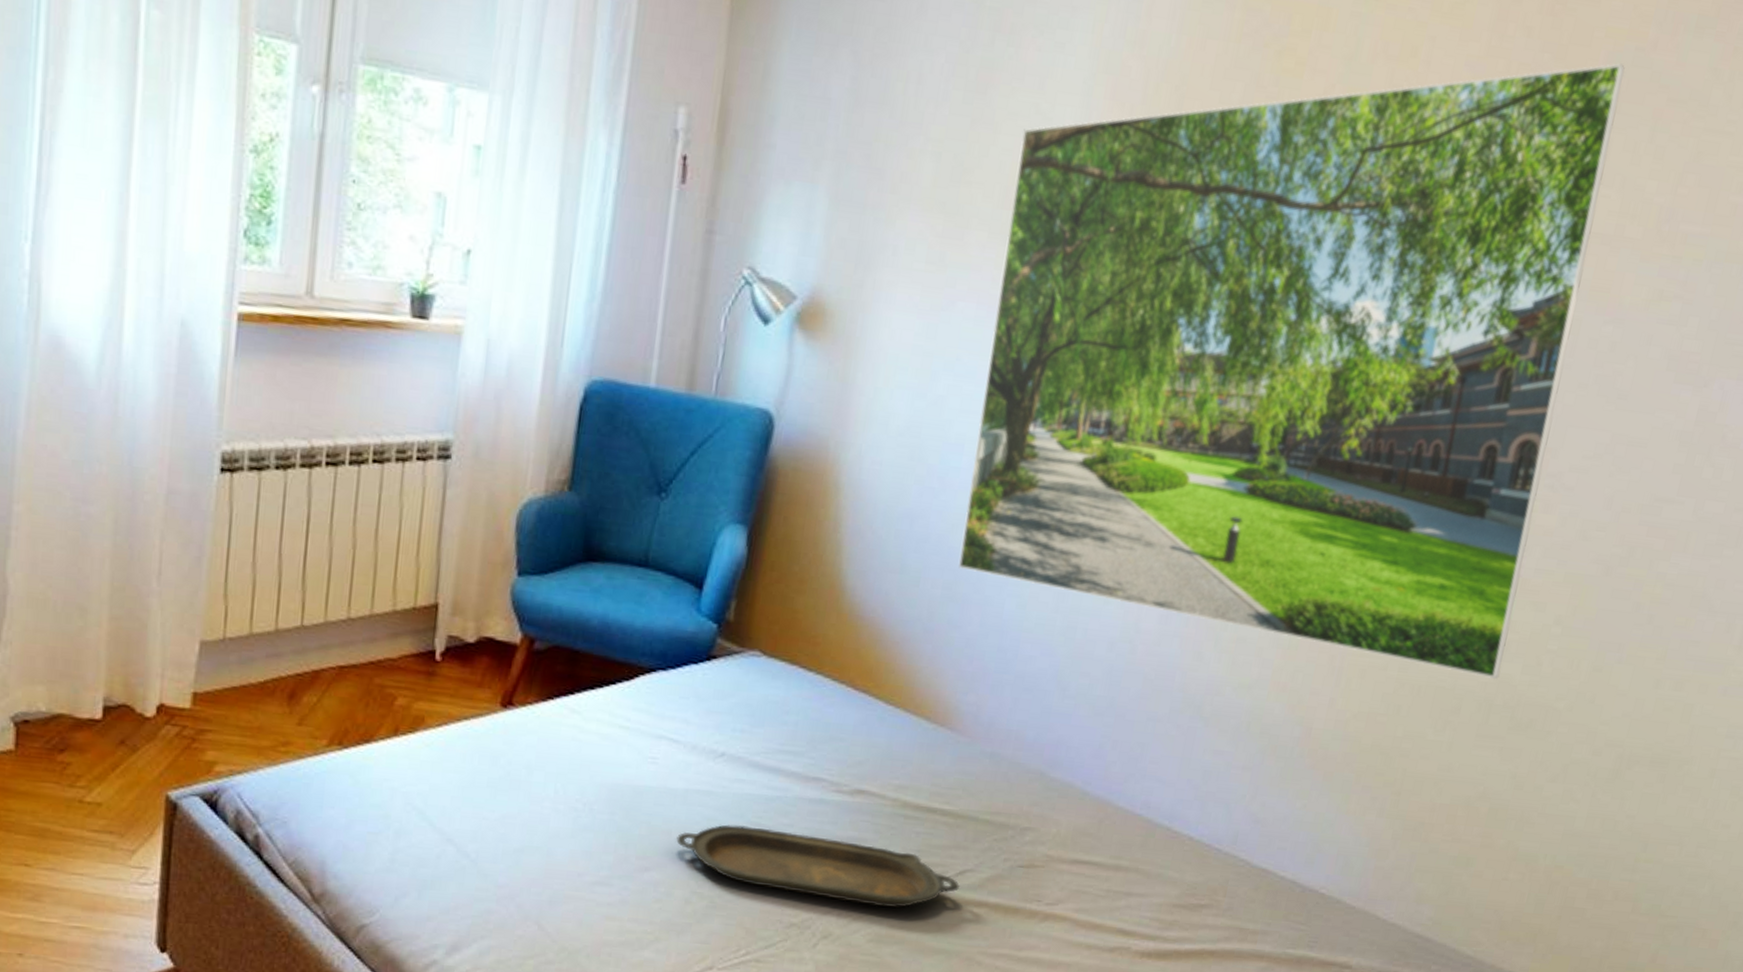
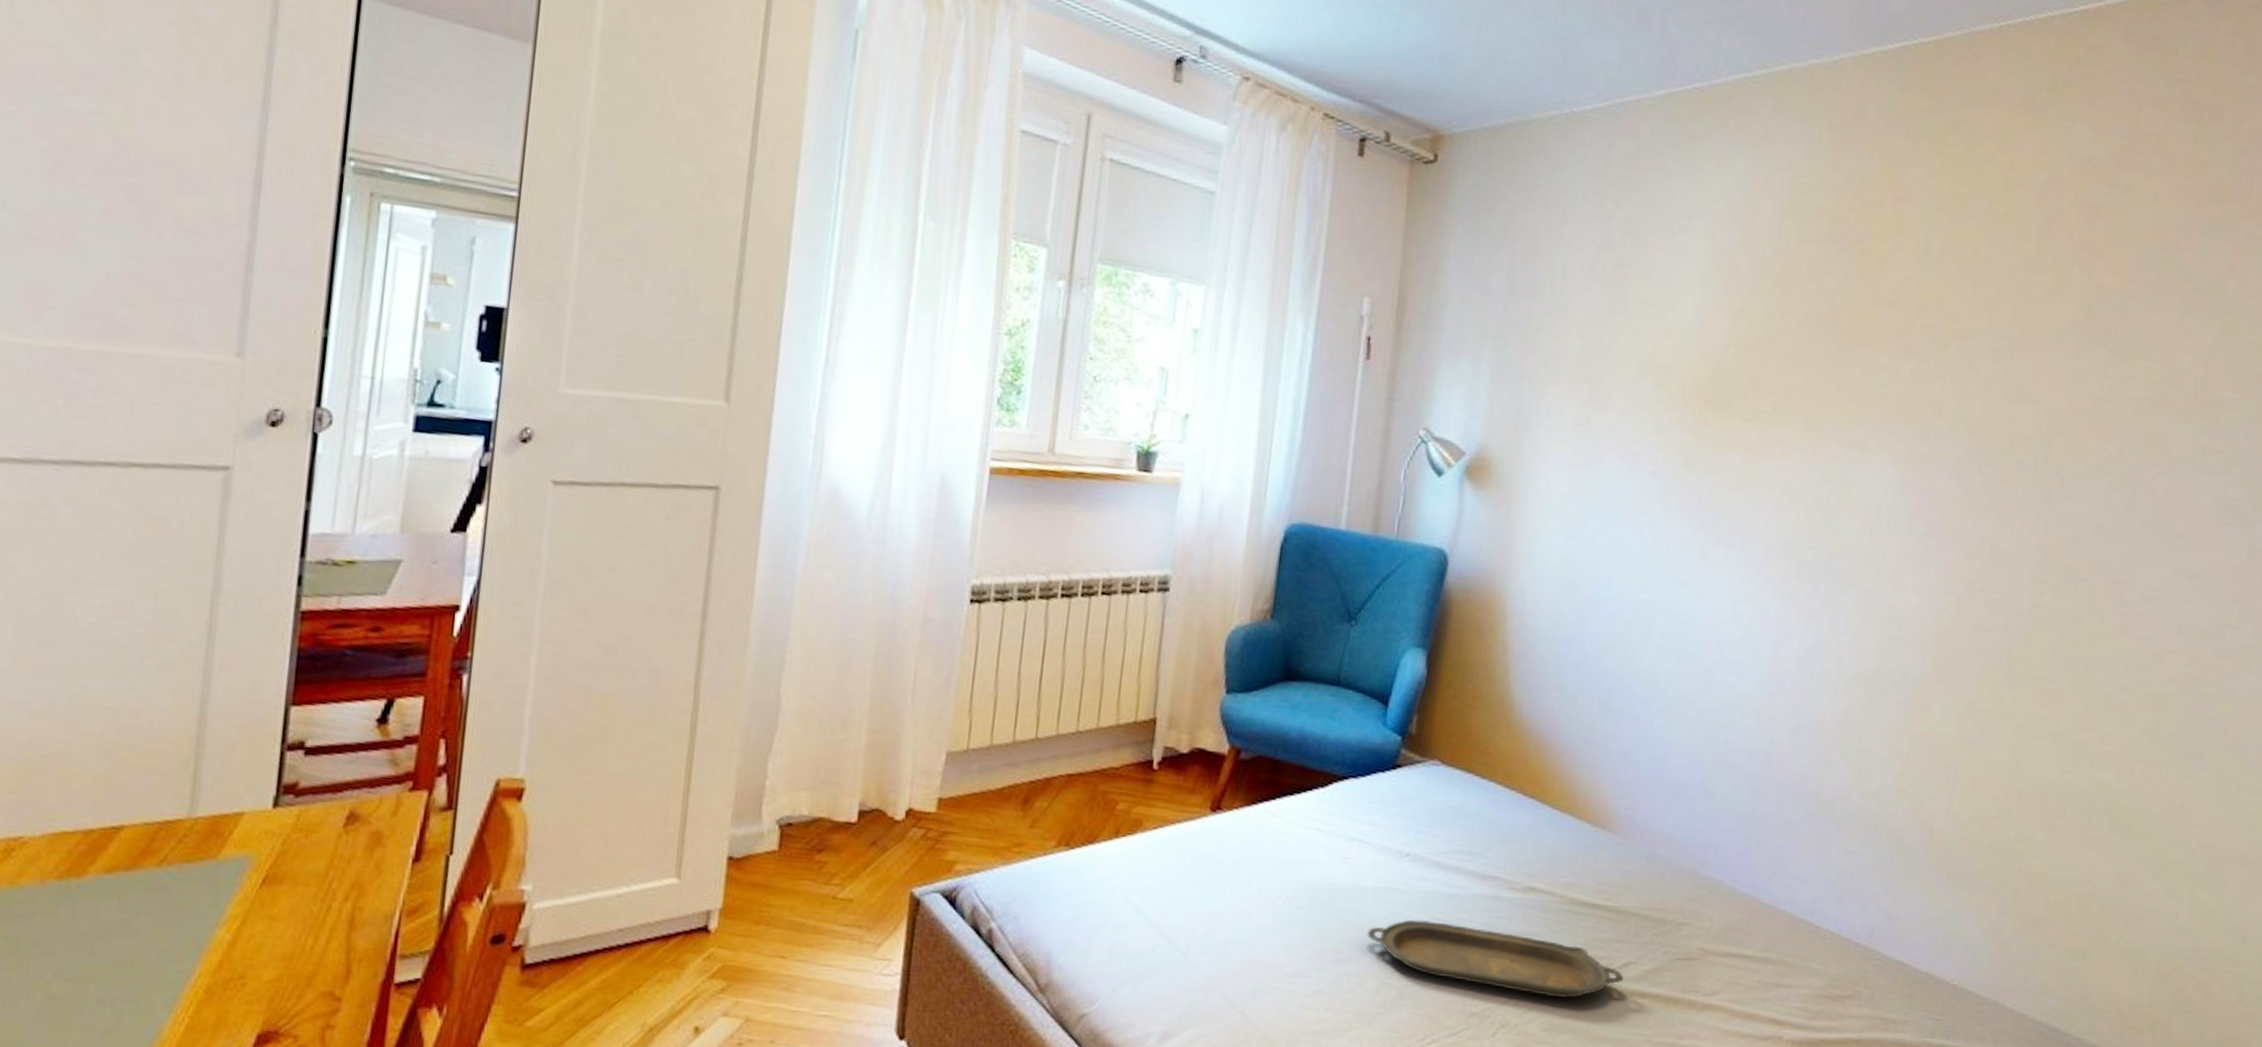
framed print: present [959,63,1625,680] -> none [1612,260,2154,786]

